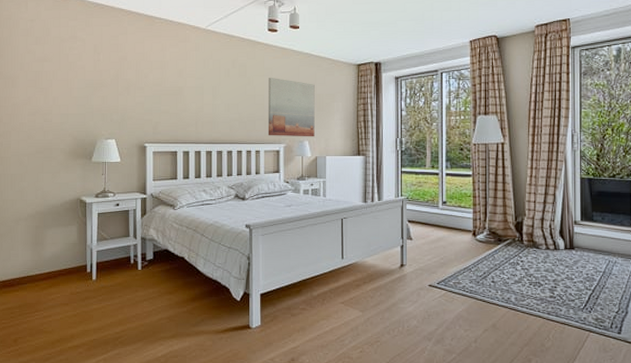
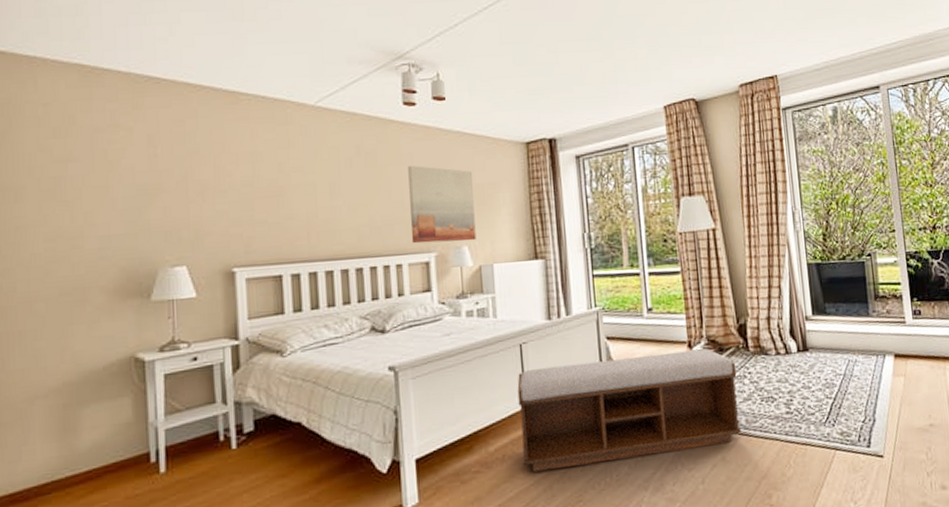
bench: none [337,238,511,316] -> present [517,348,741,472]

